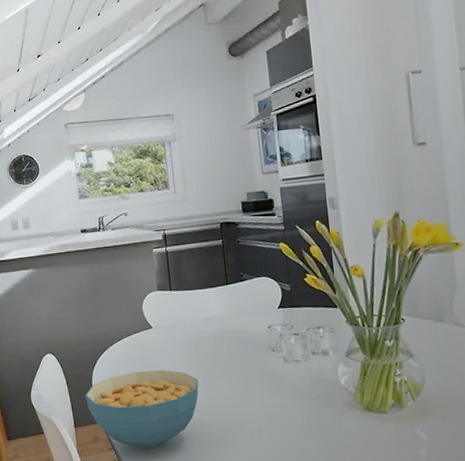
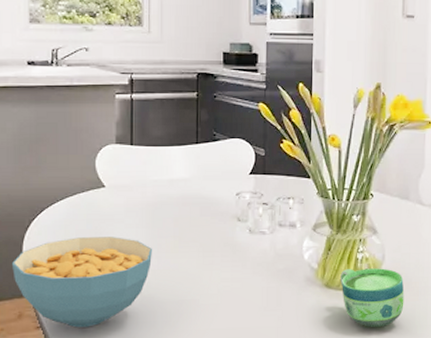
cup: none [380,390,453,449] -> present [340,268,405,327]

